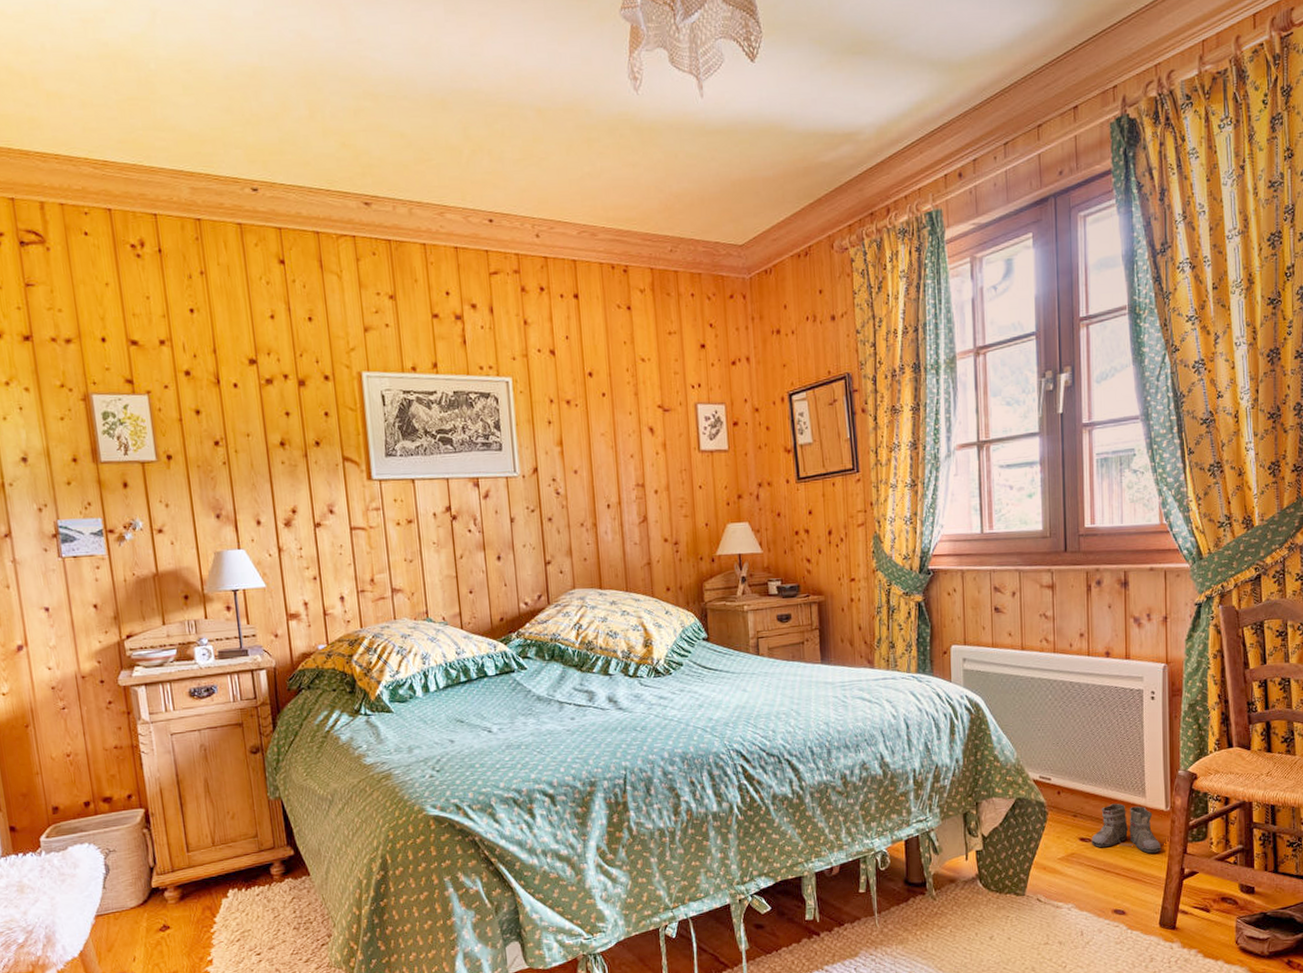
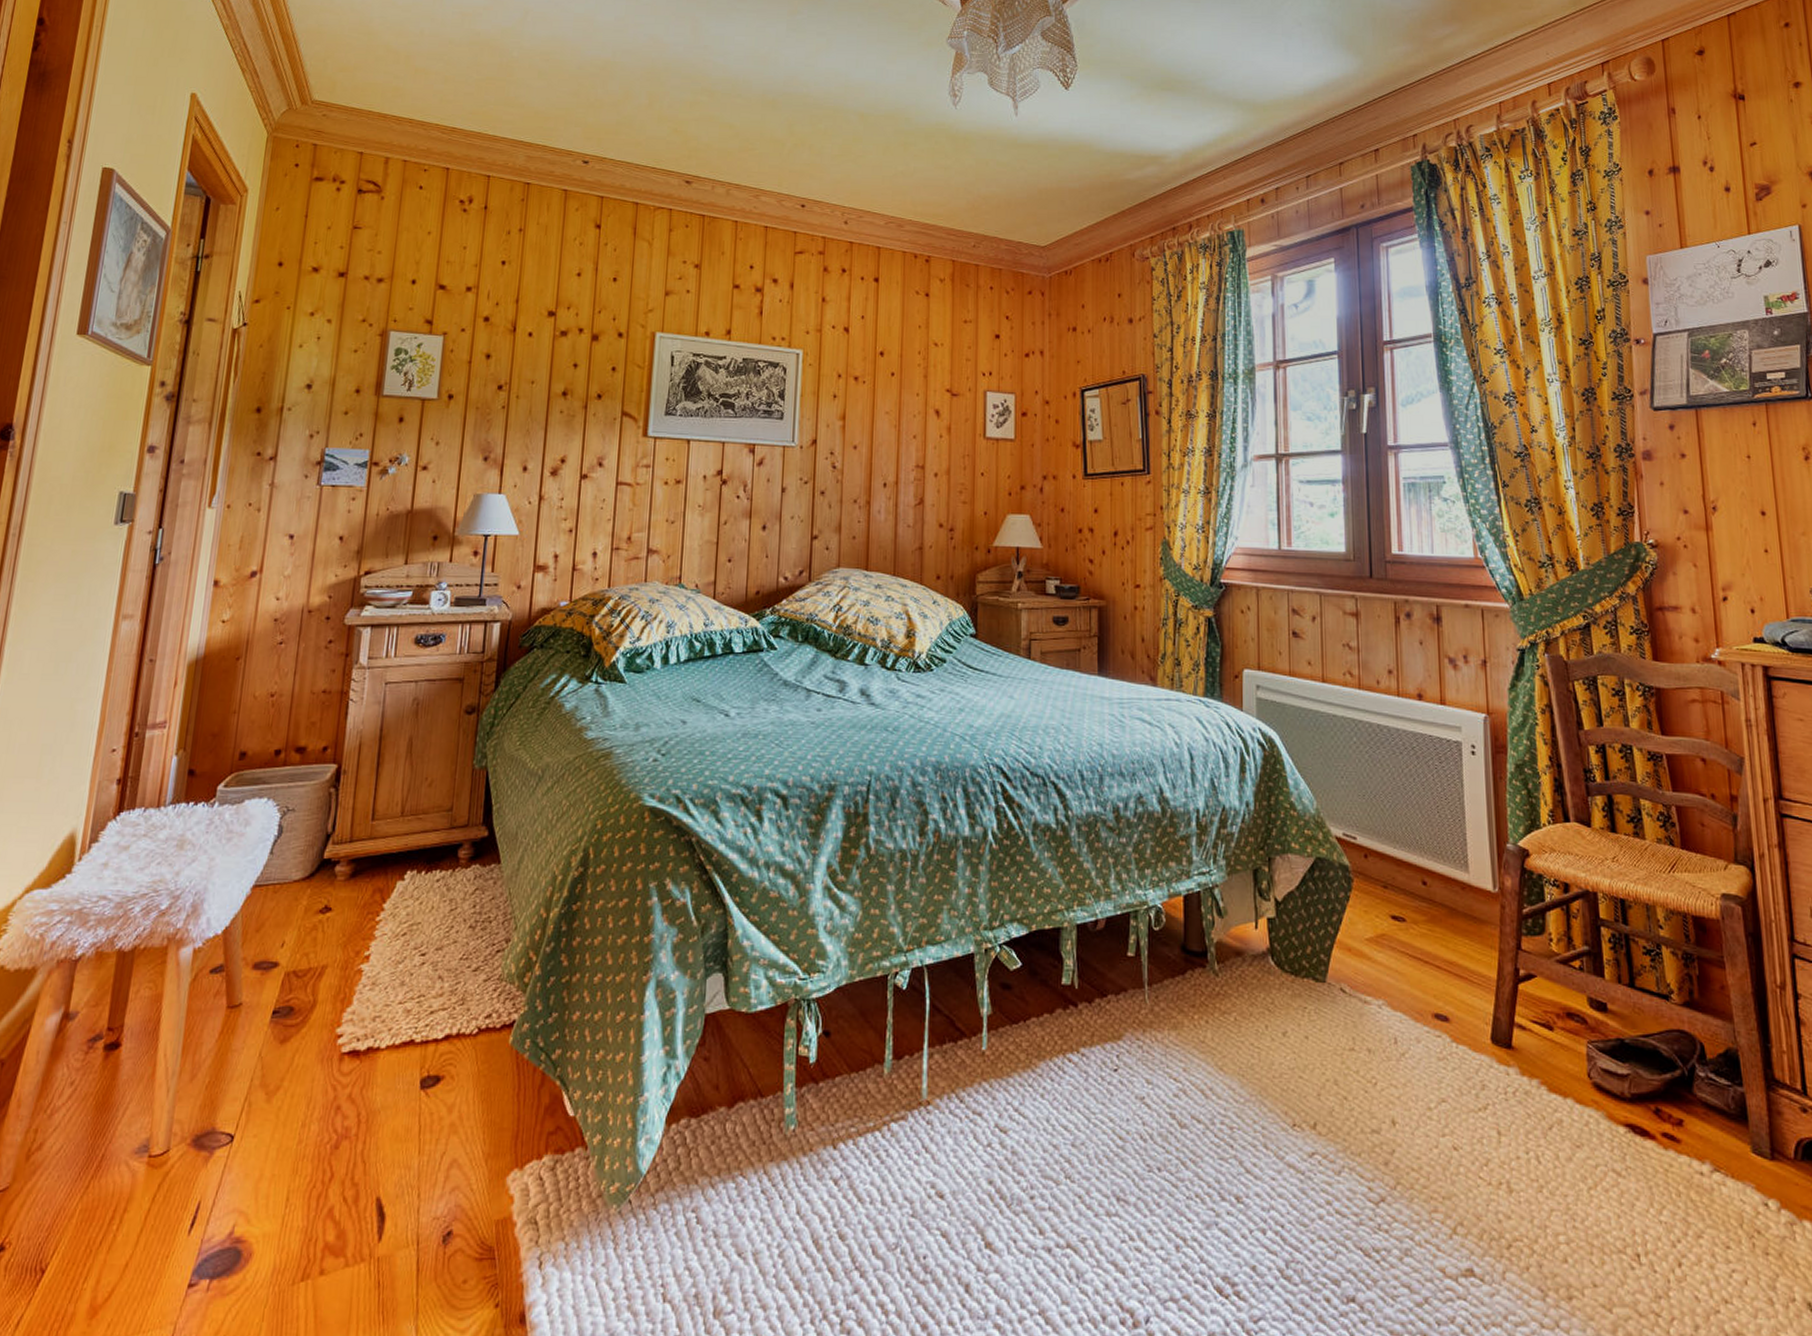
boots: present [1091,803,1164,854] -> none [1405,877,1493,945]

